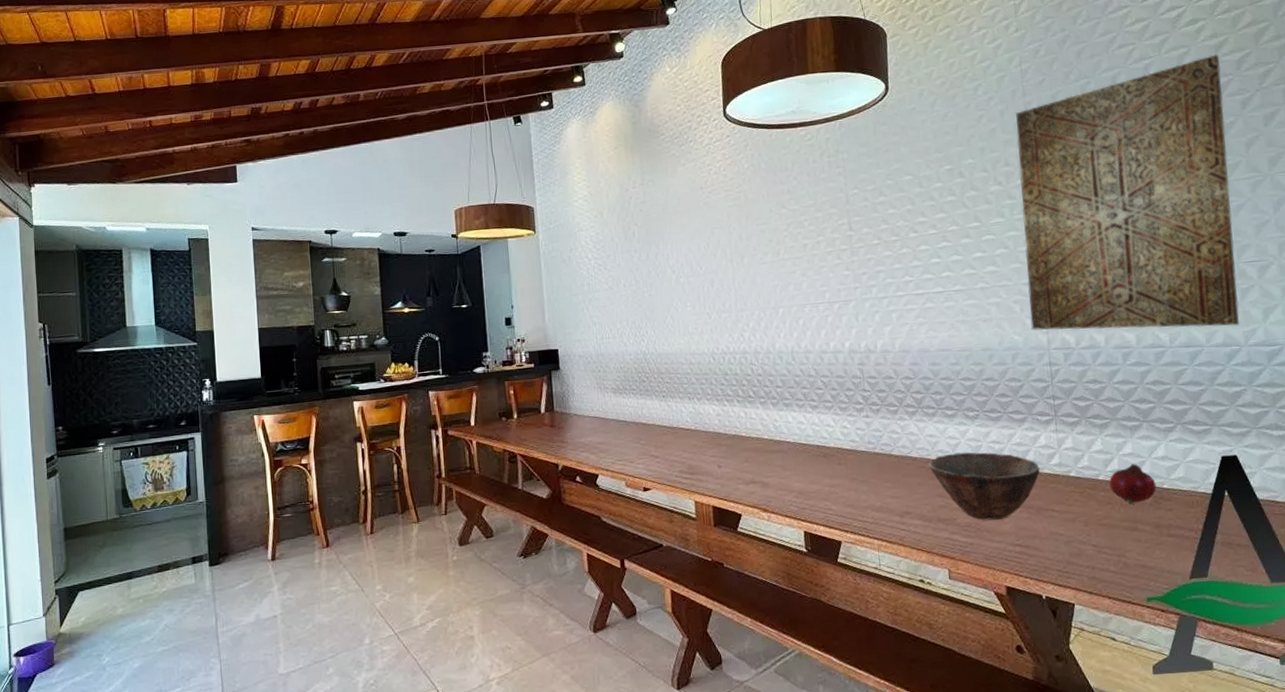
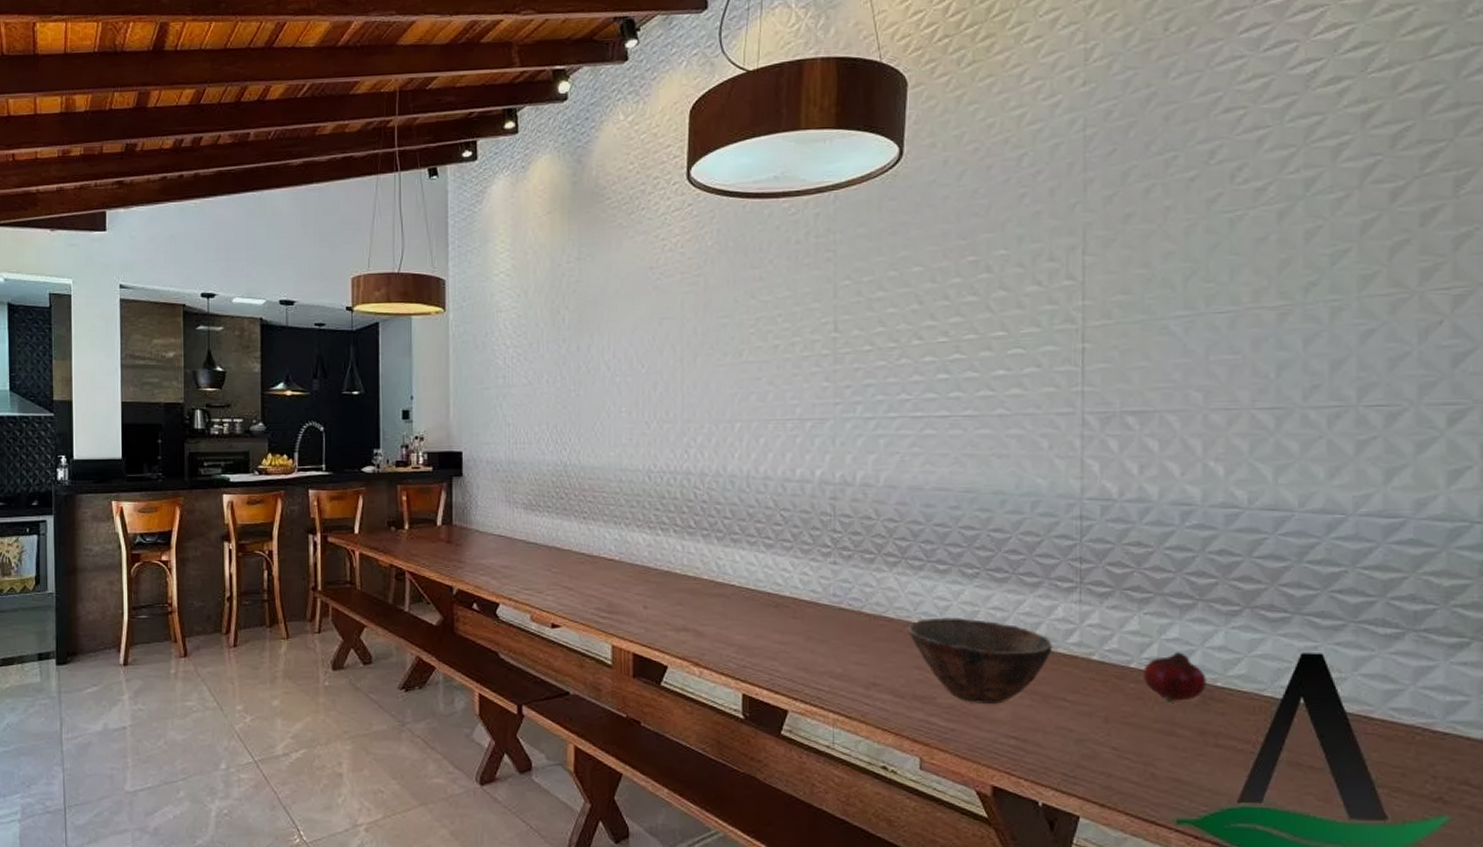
wall art: present [1016,54,1240,331] -> none [1061,126,1366,488]

